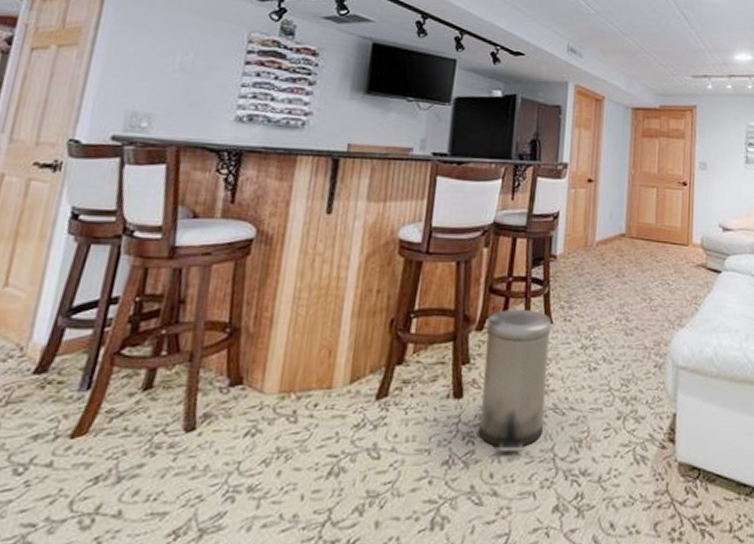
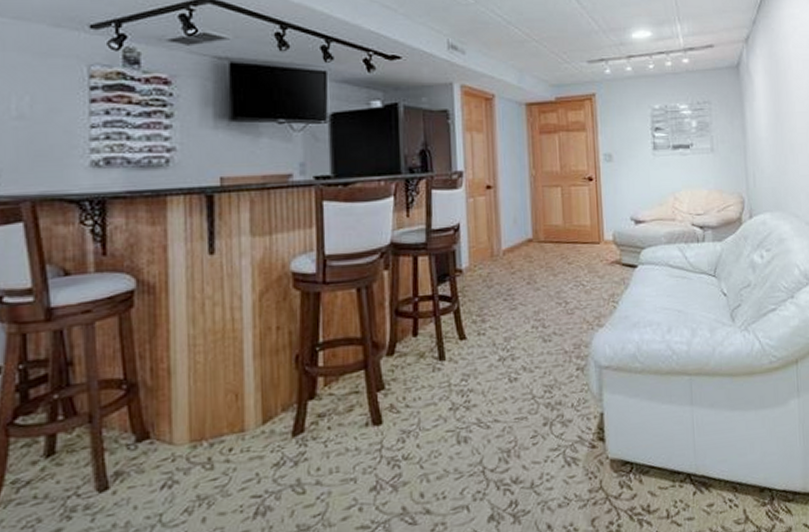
pedal bin: present [478,309,552,452] -> none [397,328,469,472]

